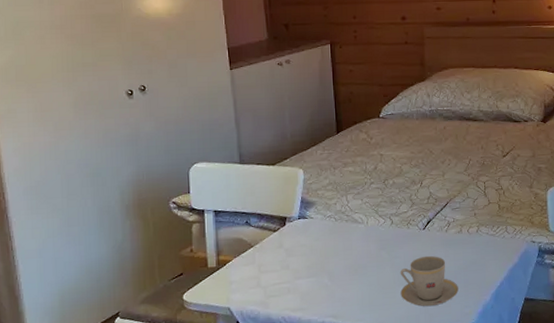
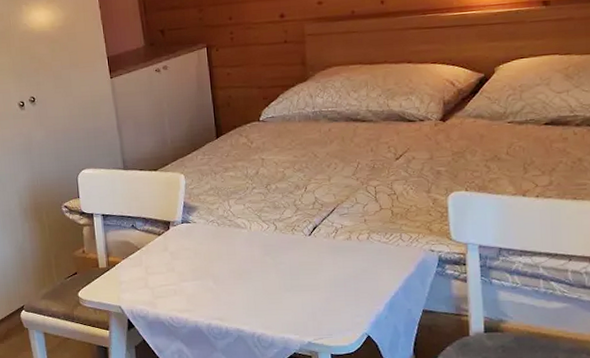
teacup: present [400,255,458,307] -> none [285,262,349,314]

